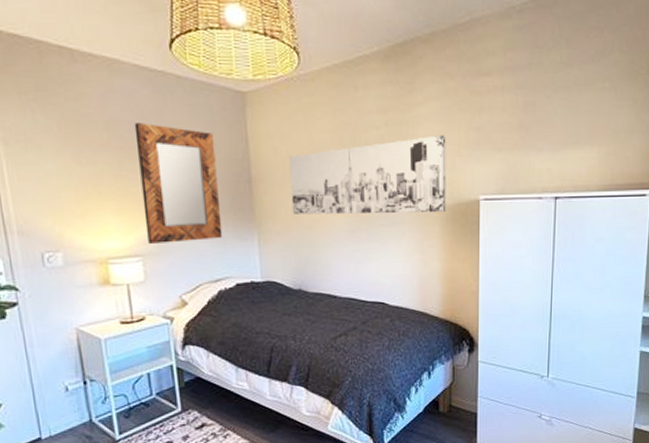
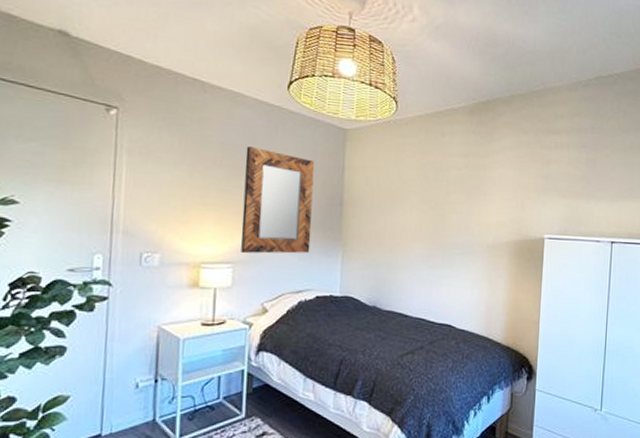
wall art: present [289,135,446,214] -> none [376,179,518,247]

